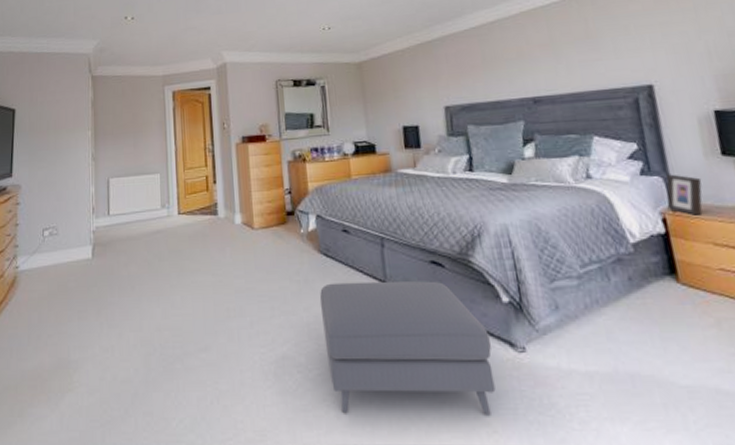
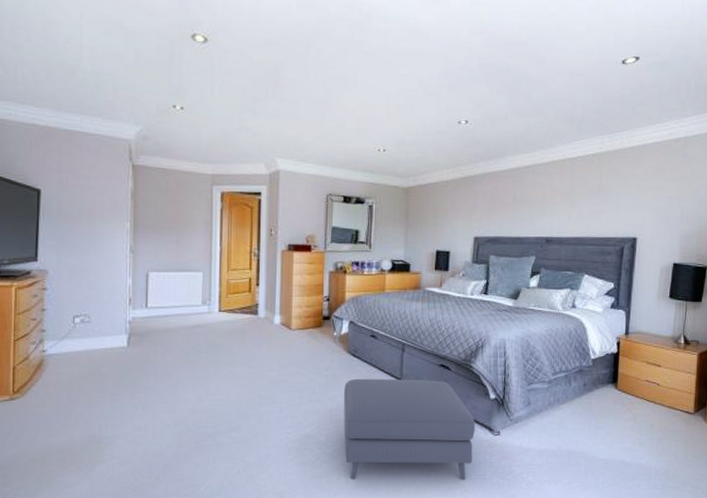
picture frame: present [666,174,703,216] -> none [623,309,651,341]

